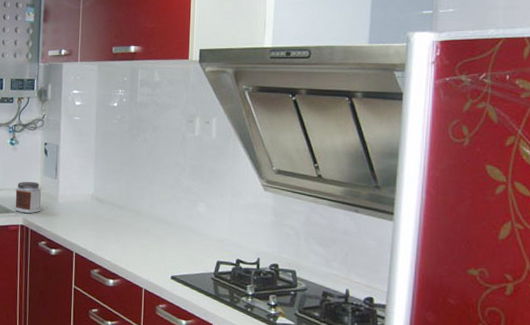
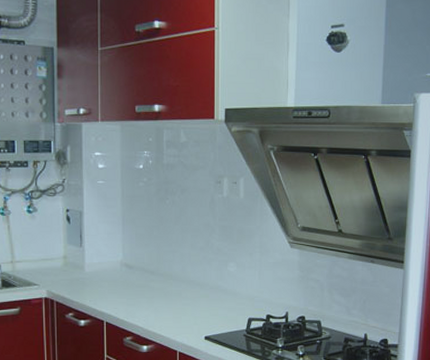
jar: present [15,181,41,214] -> none [37,251,67,285]

